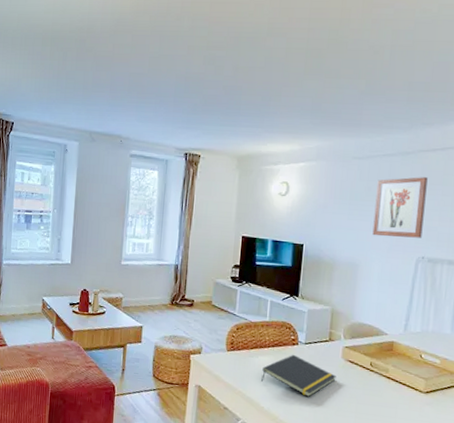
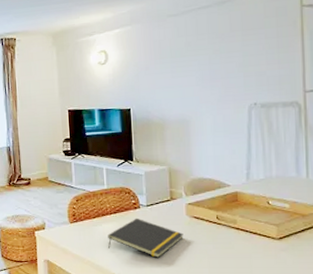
wall art: present [372,177,428,238] -> none [196,23,251,90]

